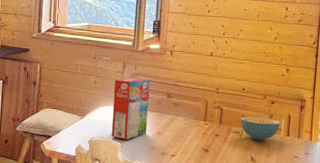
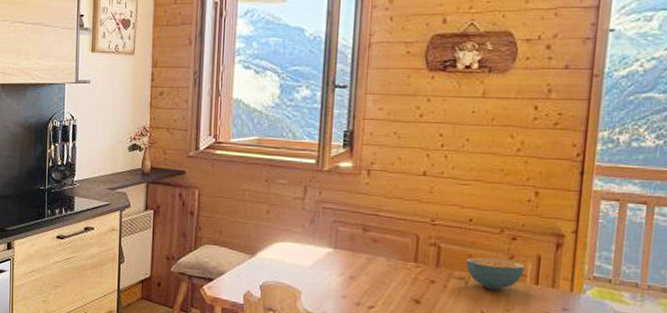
cereal box: present [111,78,150,140] -> none [288,206,340,286]

